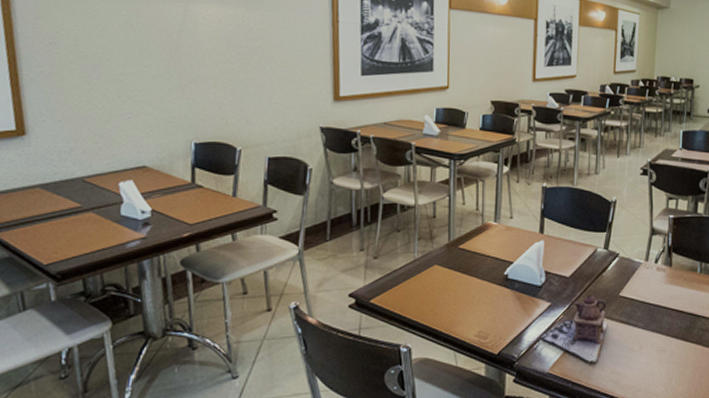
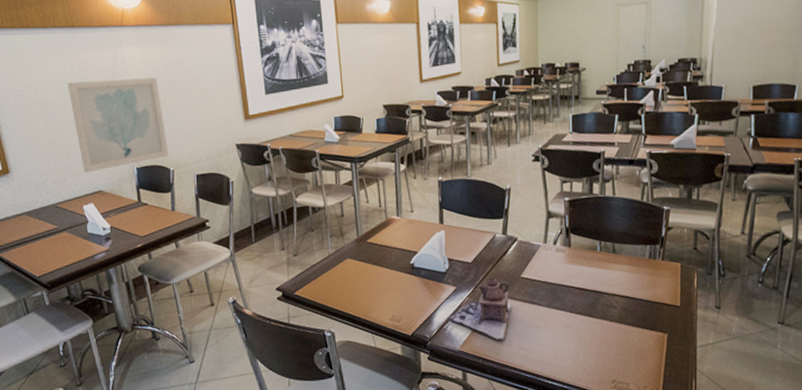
wall art: none [119,36,238,143] -> present [67,77,169,173]

